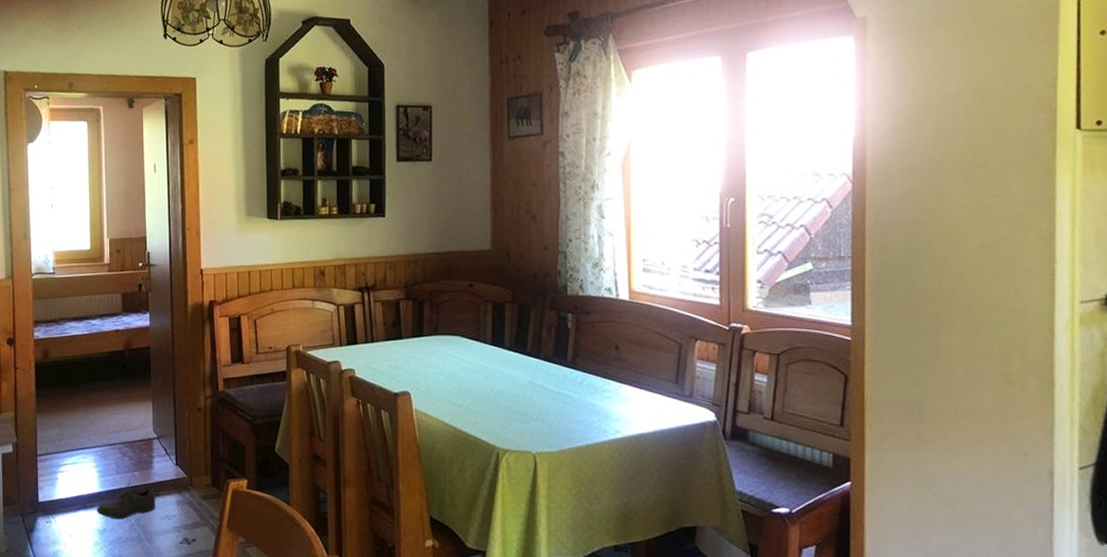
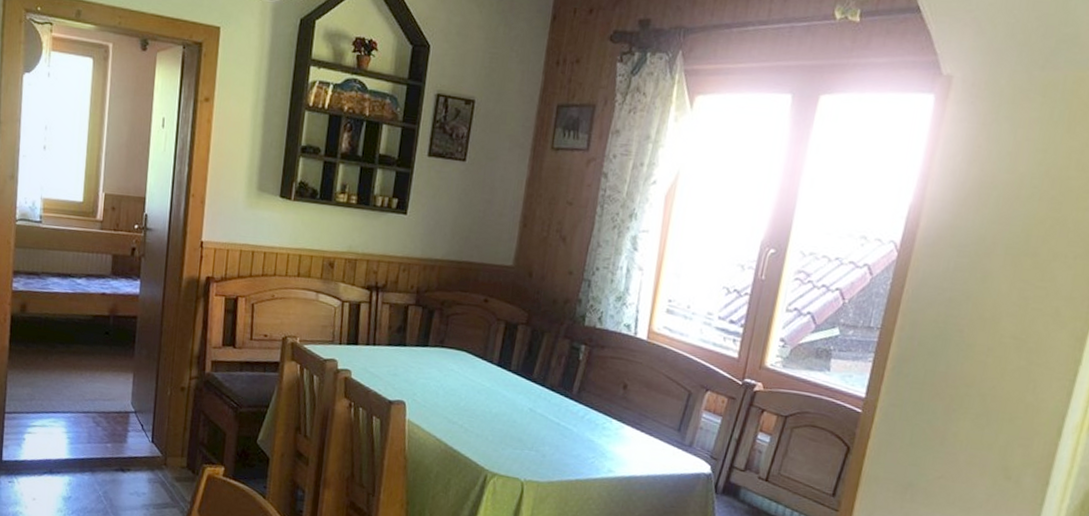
arctic: present [97,479,156,519] -> none [63,450,127,489]

